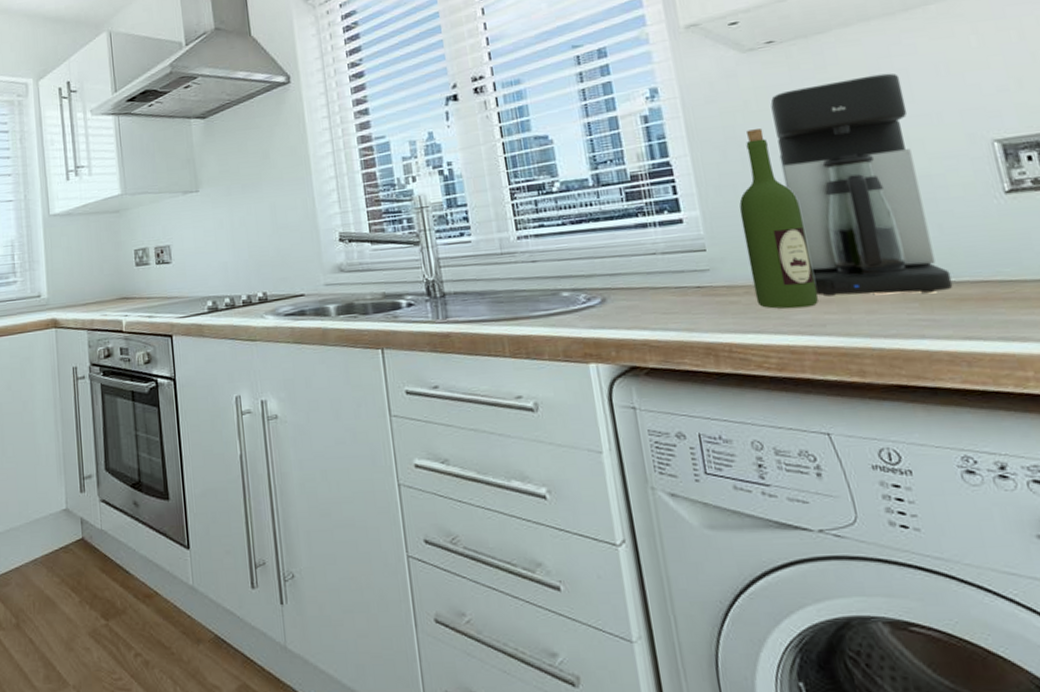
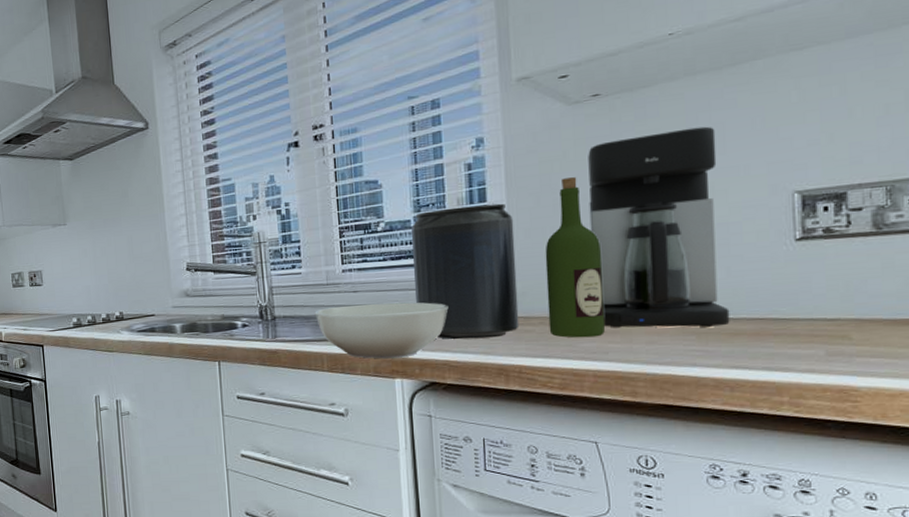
bowl: none [489,272,642,340] -> present [314,302,449,359]
soda can: none [590,158,723,315] -> present [411,203,520,340]

